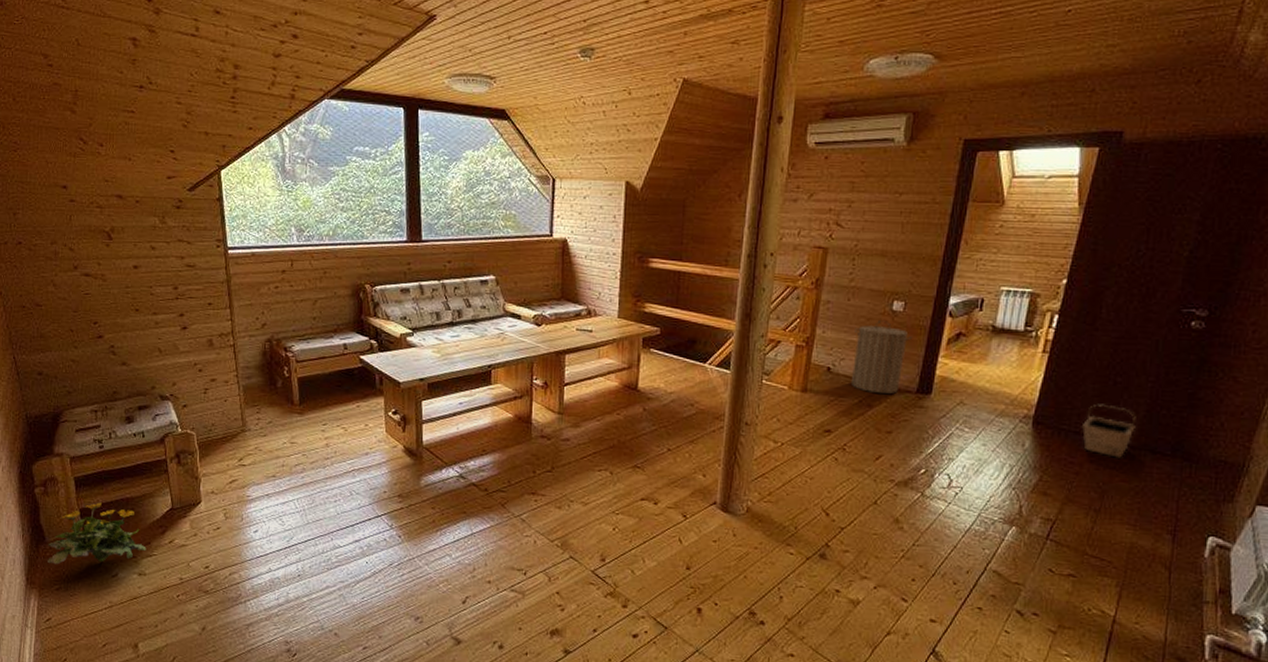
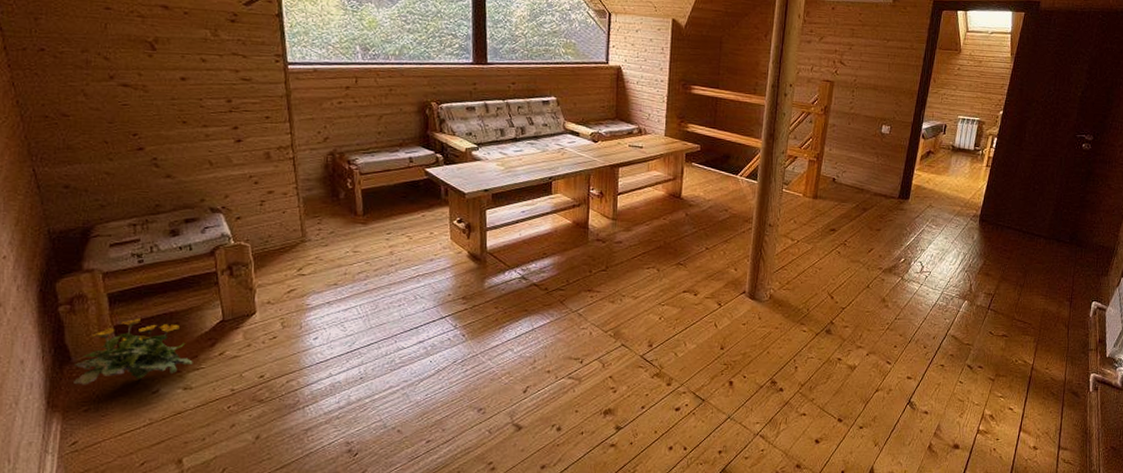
laundry hamper: present [850,320,913,395] -> none [850,141,897,200]
basket: present [1082,404,1136,458] -> none [1012,205,1047,246]

